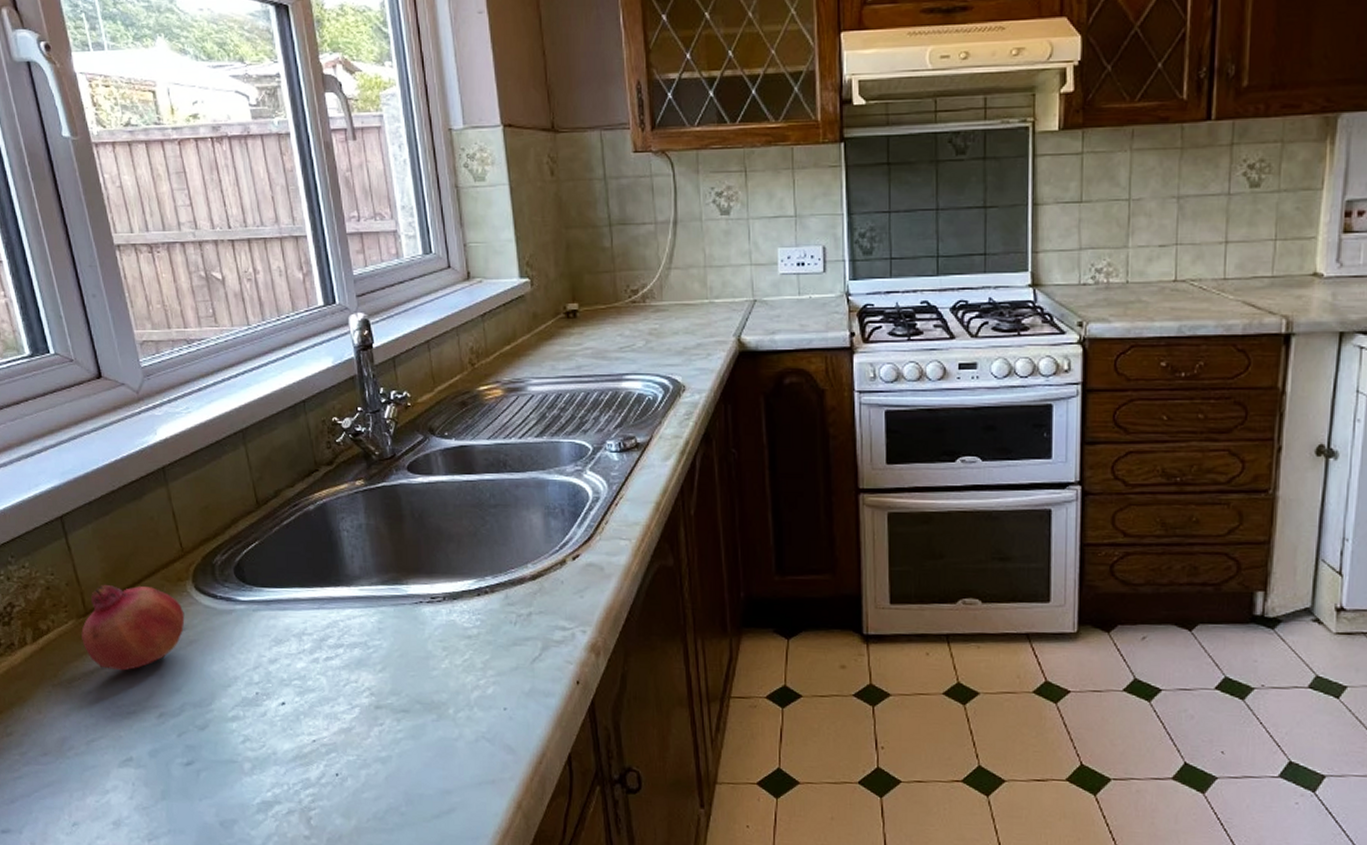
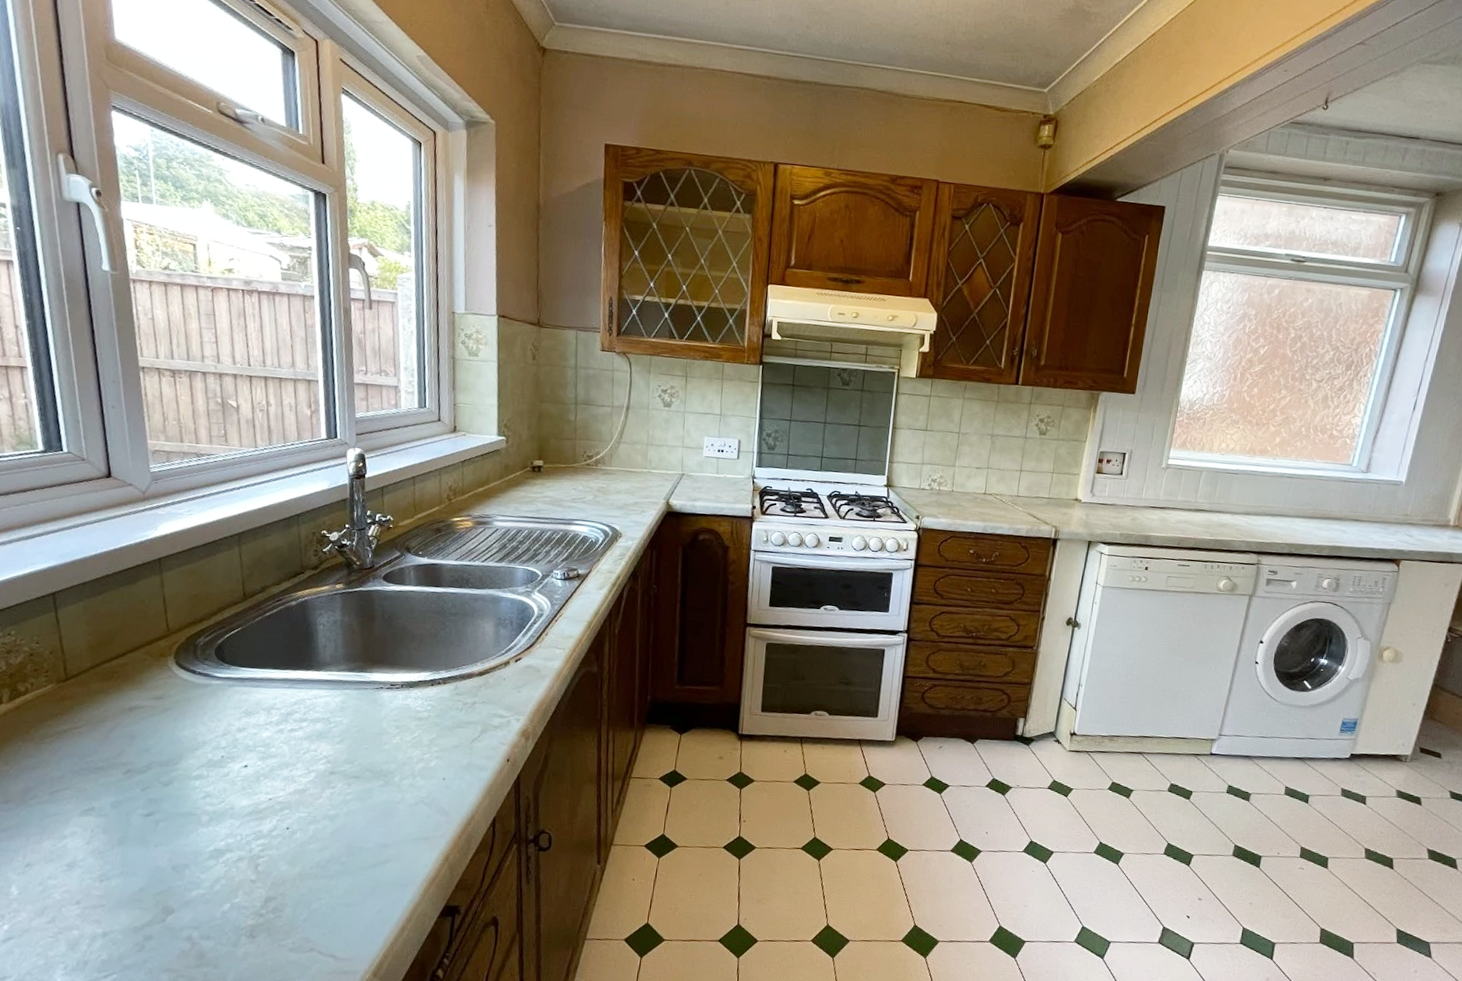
fruit: present [81,584,185,671] -> none [59,654,163,731]

